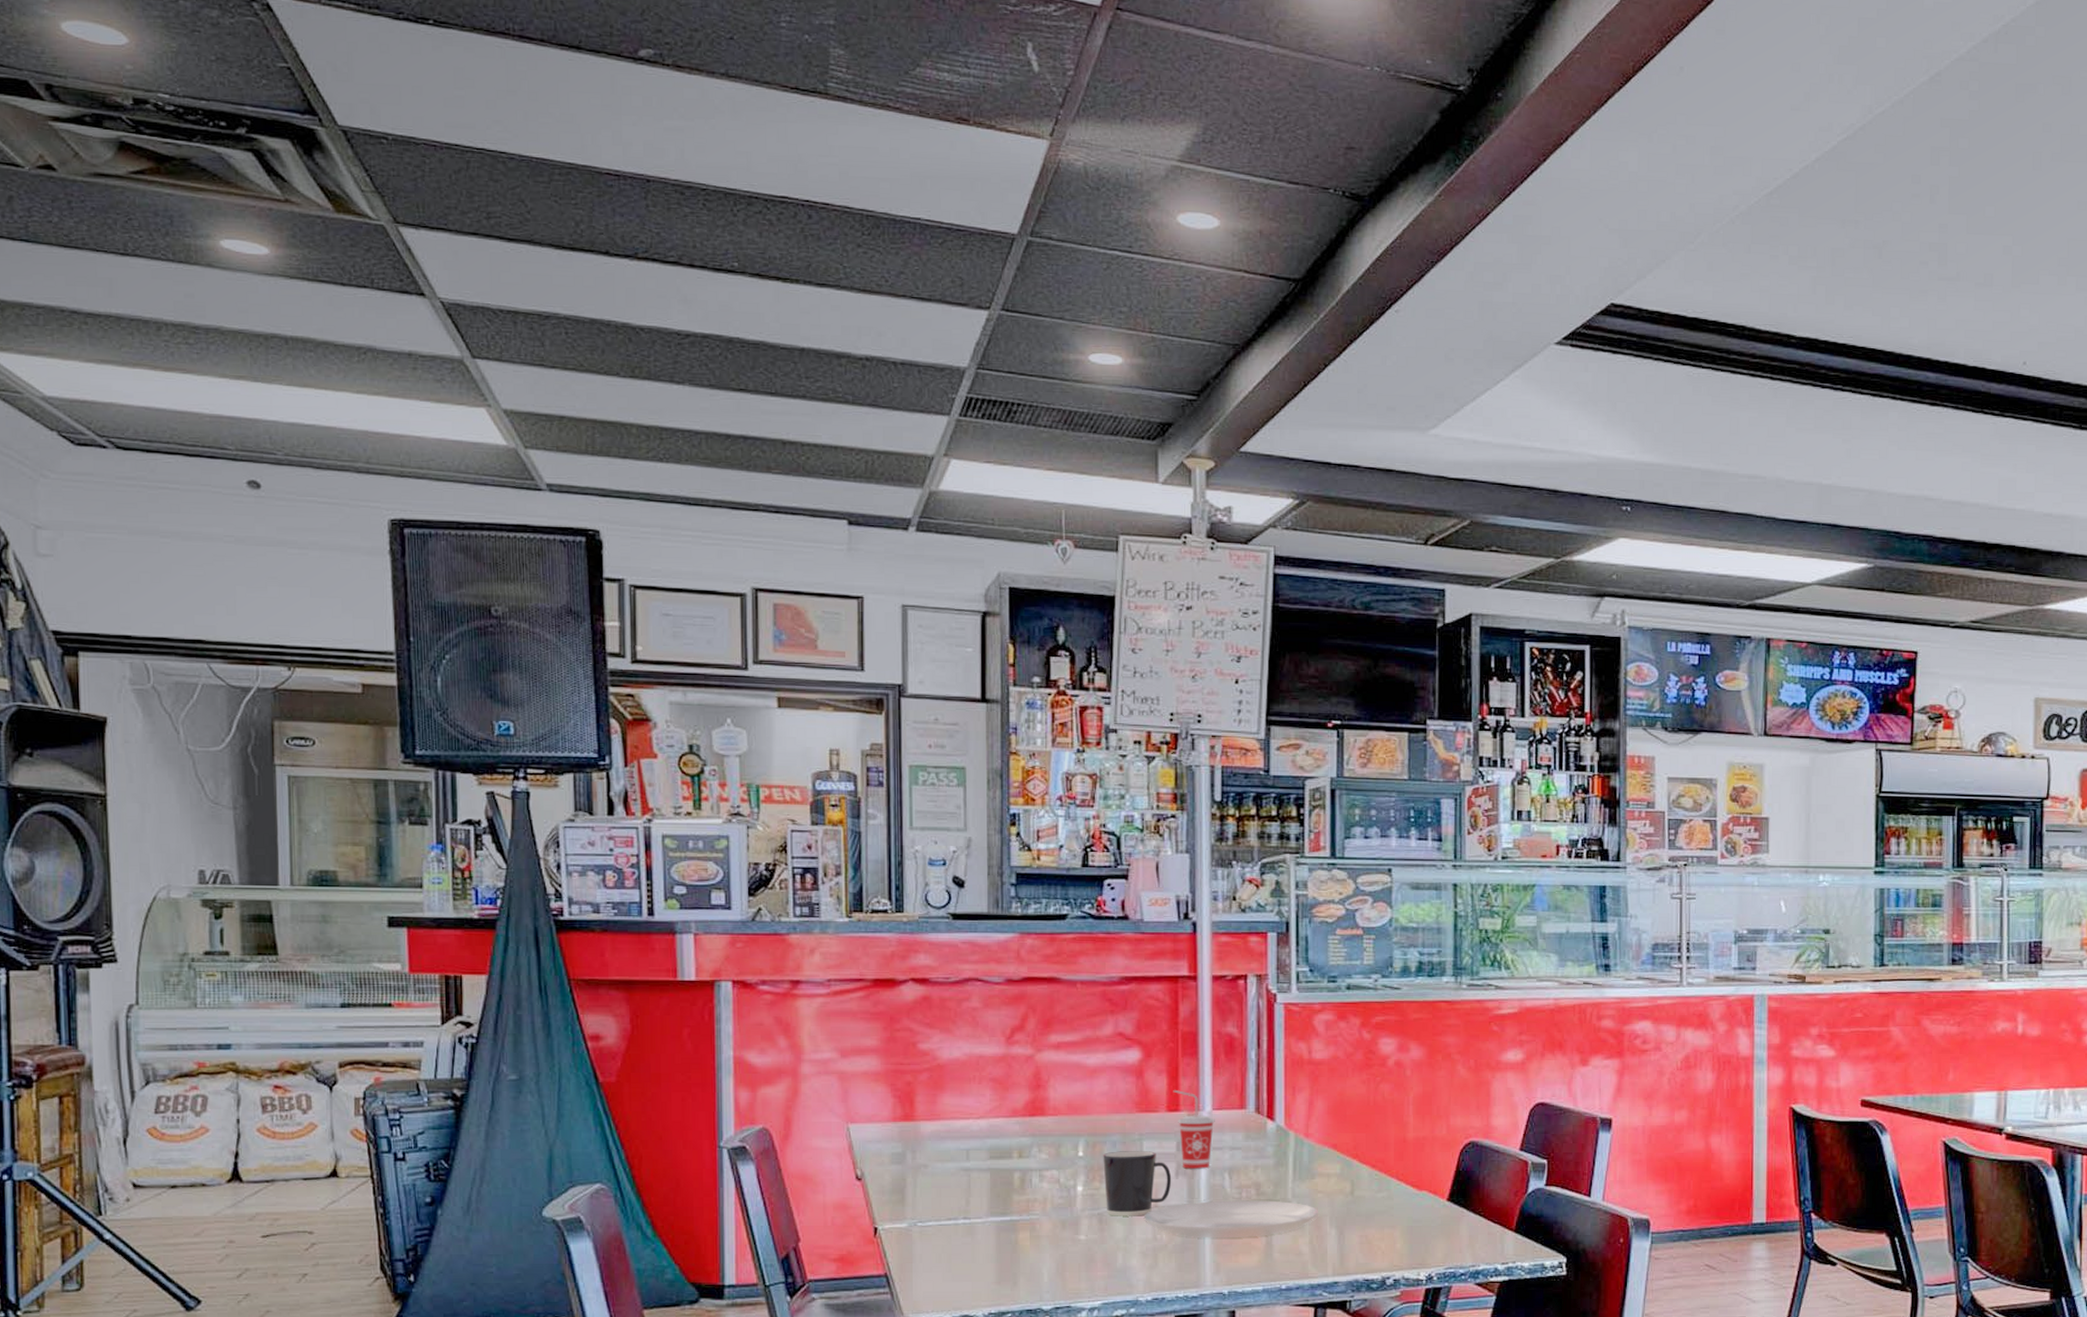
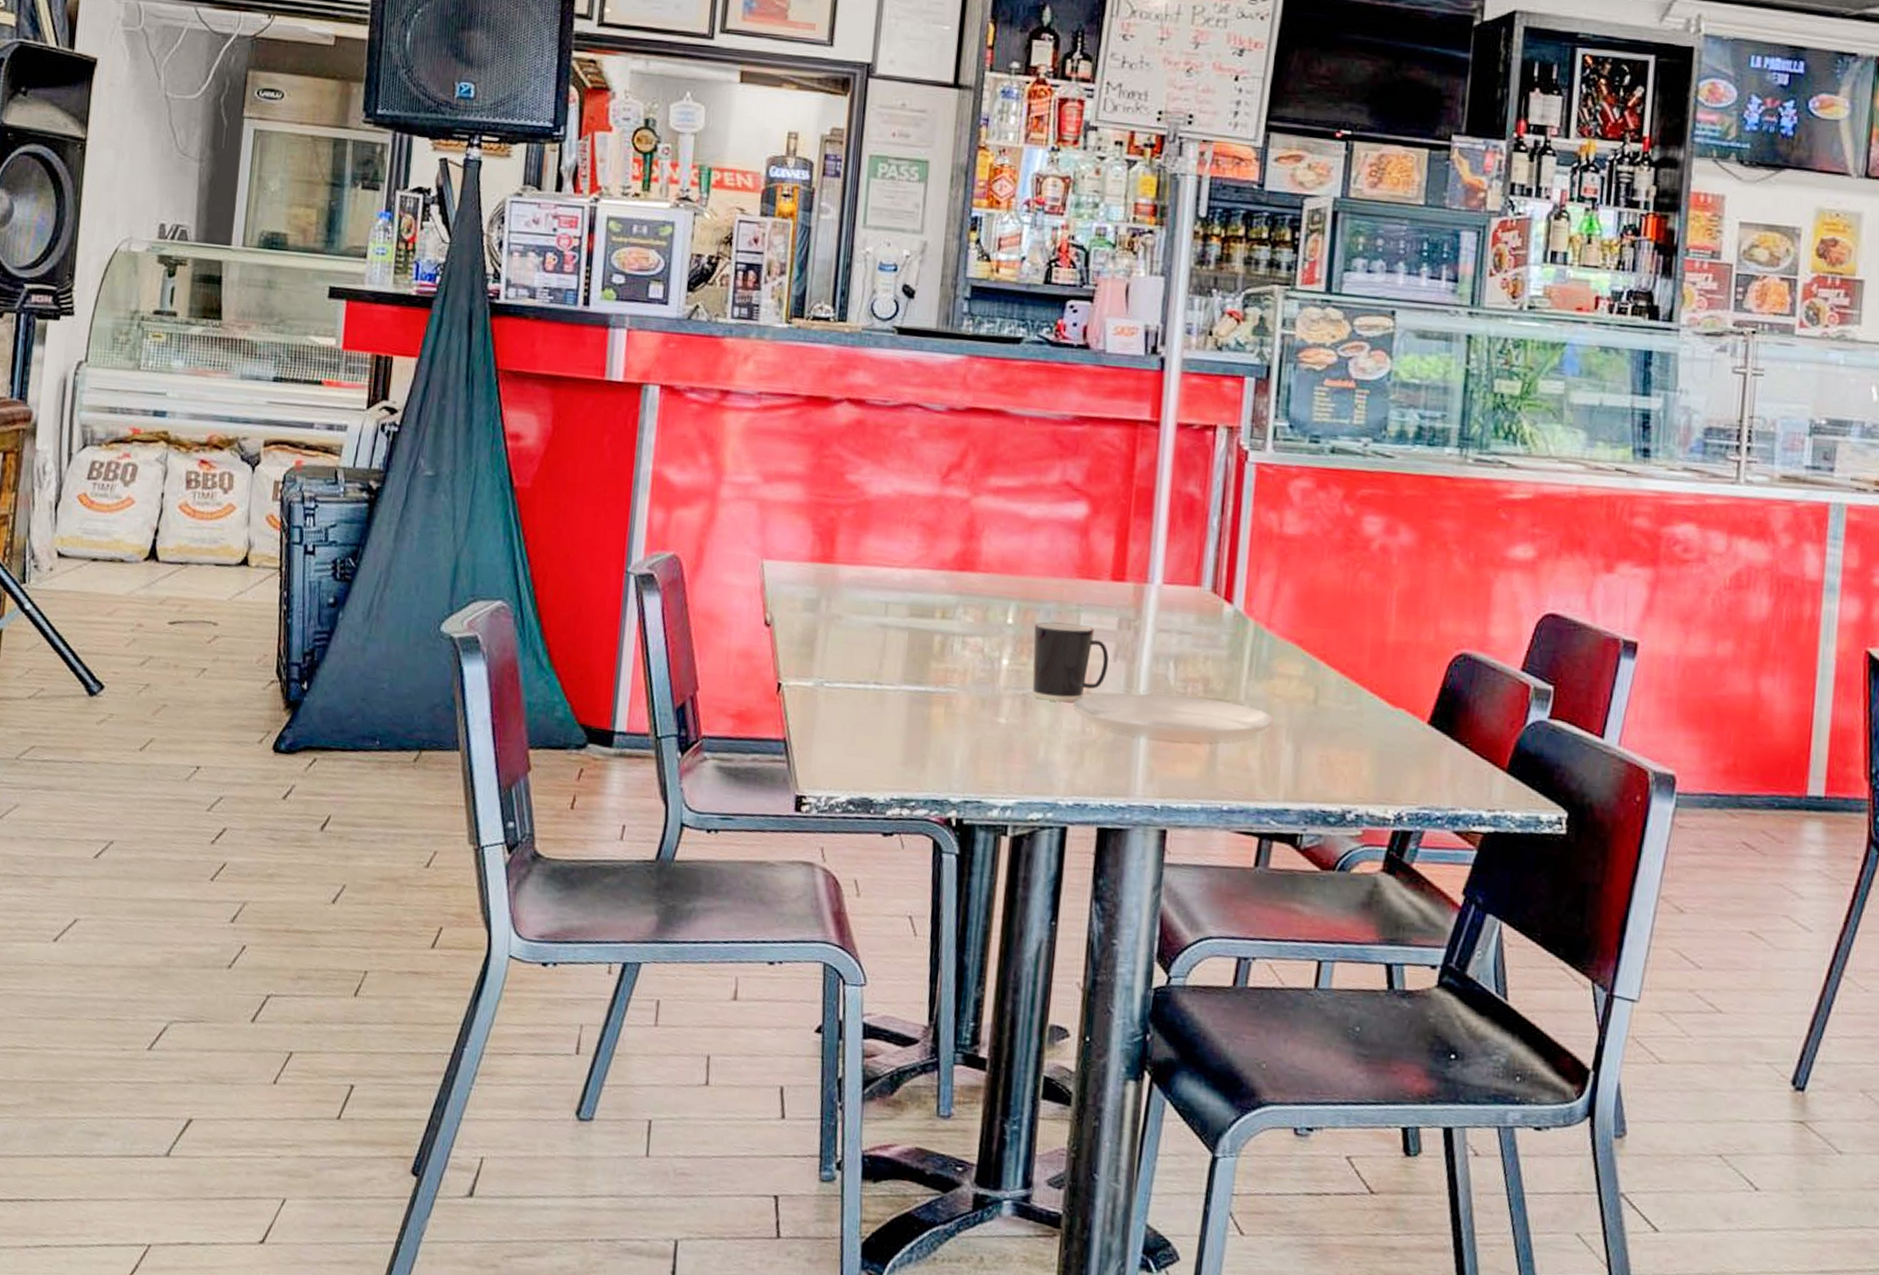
beverage cup: present [1173,1089,1215,1169] -> none [1120,554,1165,654]

